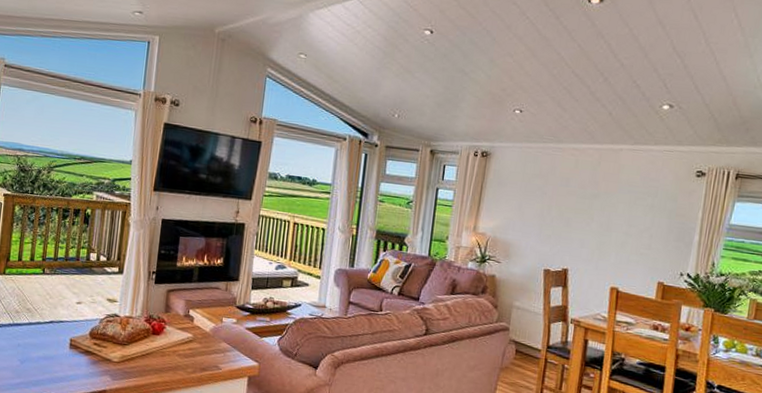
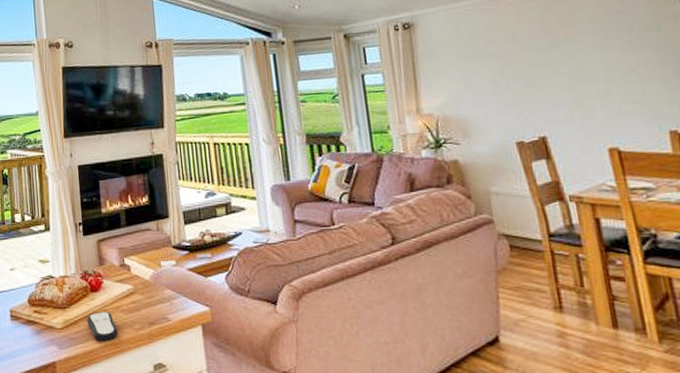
remote control: none [143,352,171,380] -> present [87,311,118,342]

